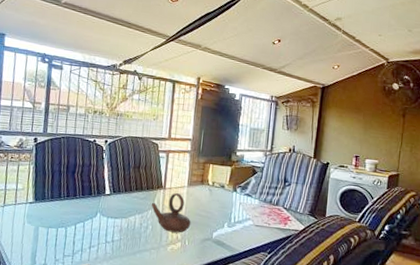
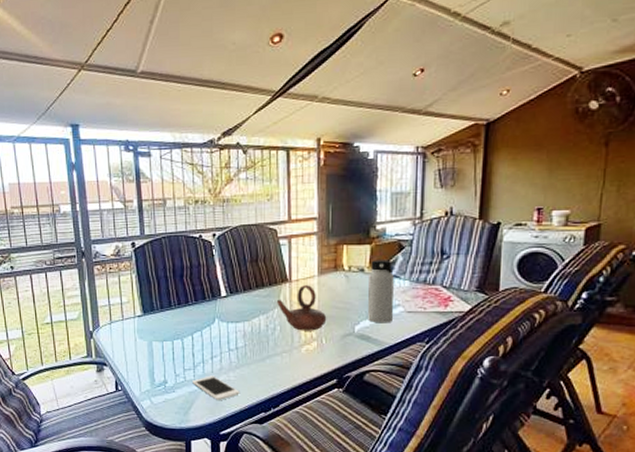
water bottle: none [224,179,248,233] -> present [367,260,394,323]

